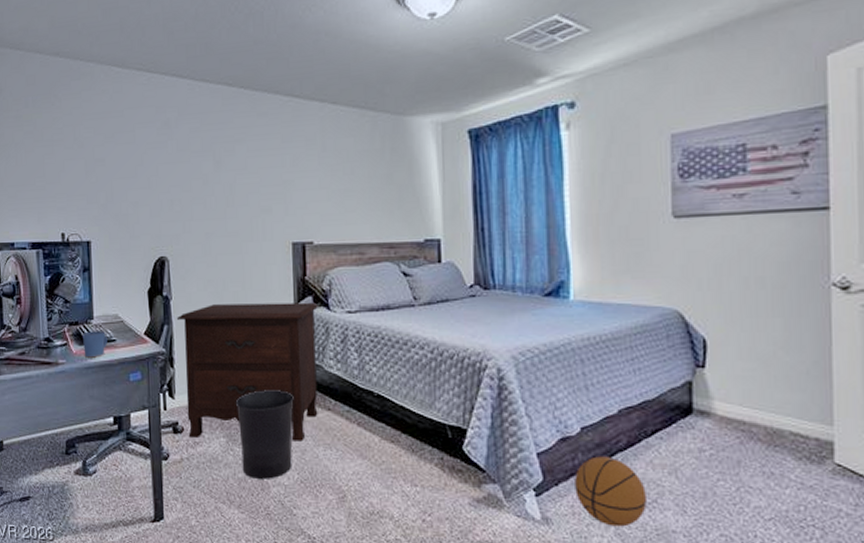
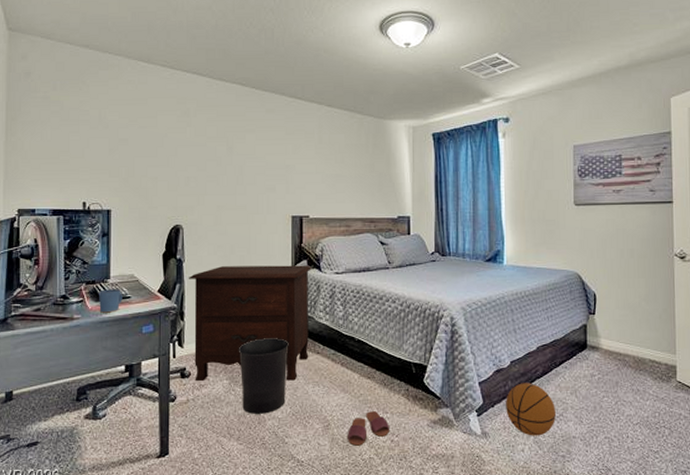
slippers: none [368,483,421,524] -> present [348,411,390,446]

